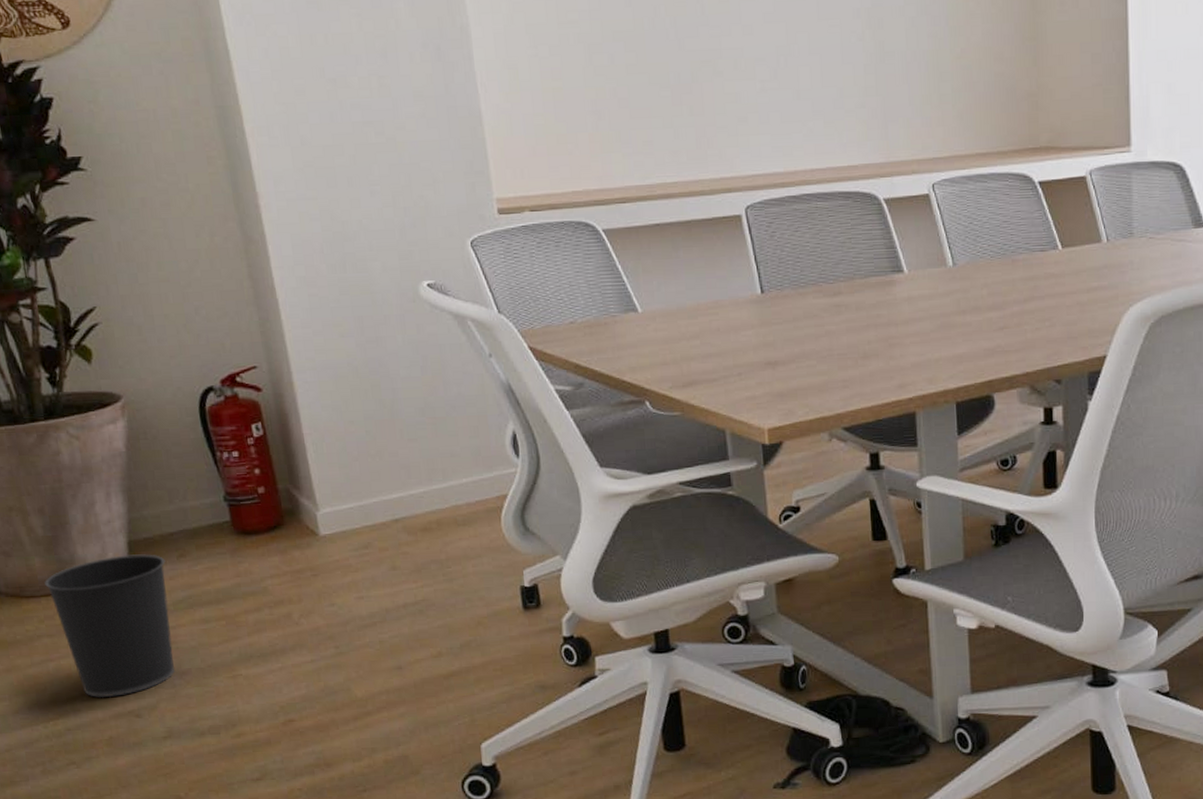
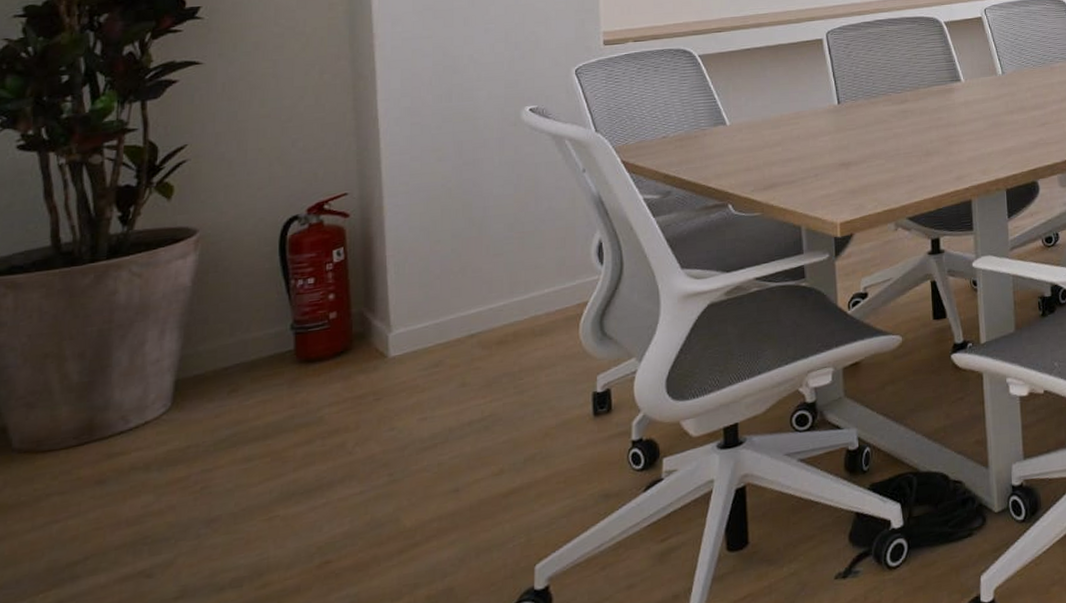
wastebasket: present [44,554,175,698] -> none [68,392,214,560]

